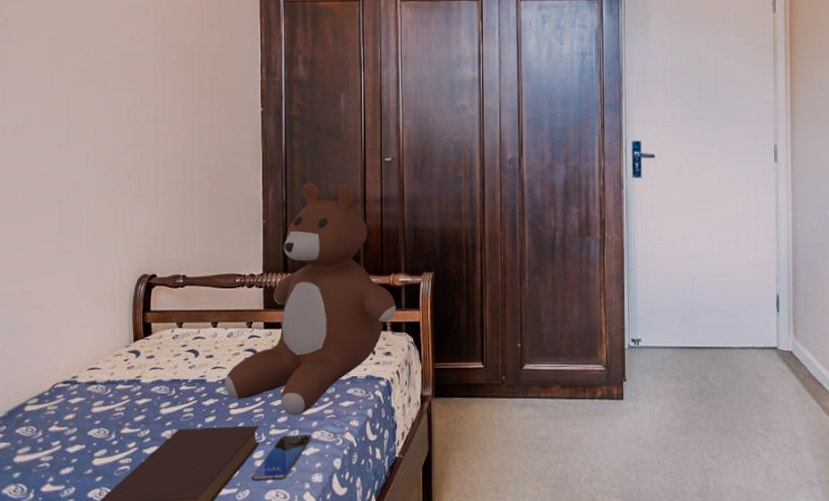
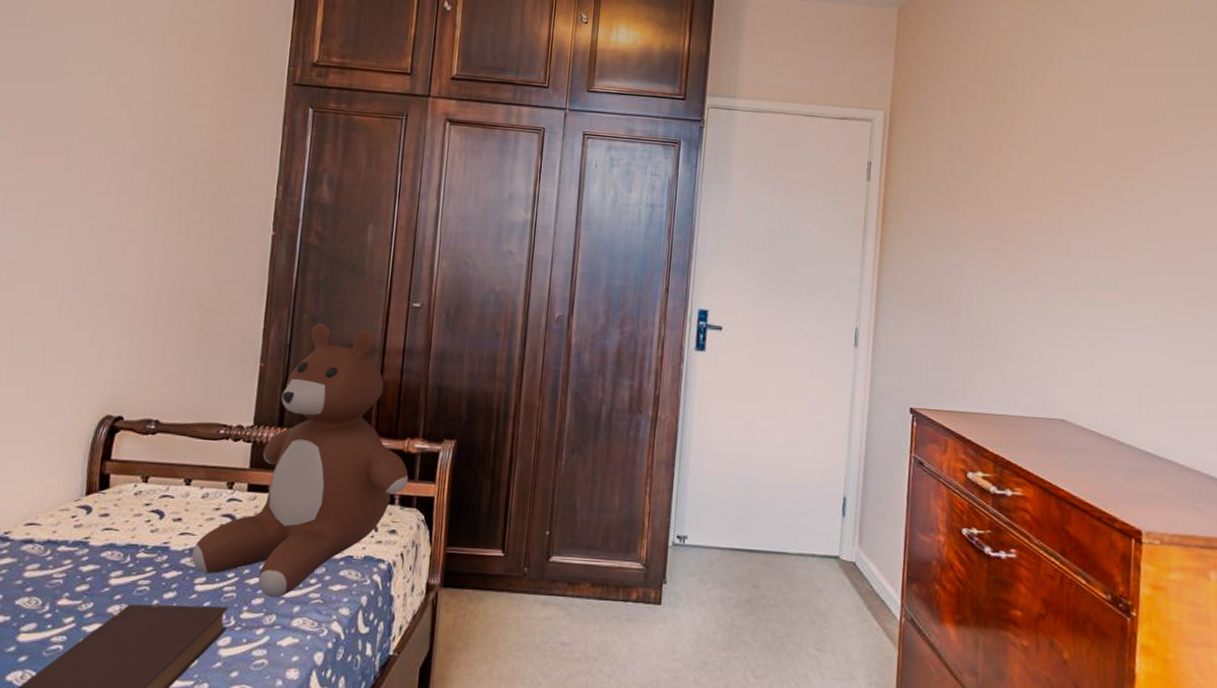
smartphone: present [251,434,312,481] -> none [212,620,291,674]

